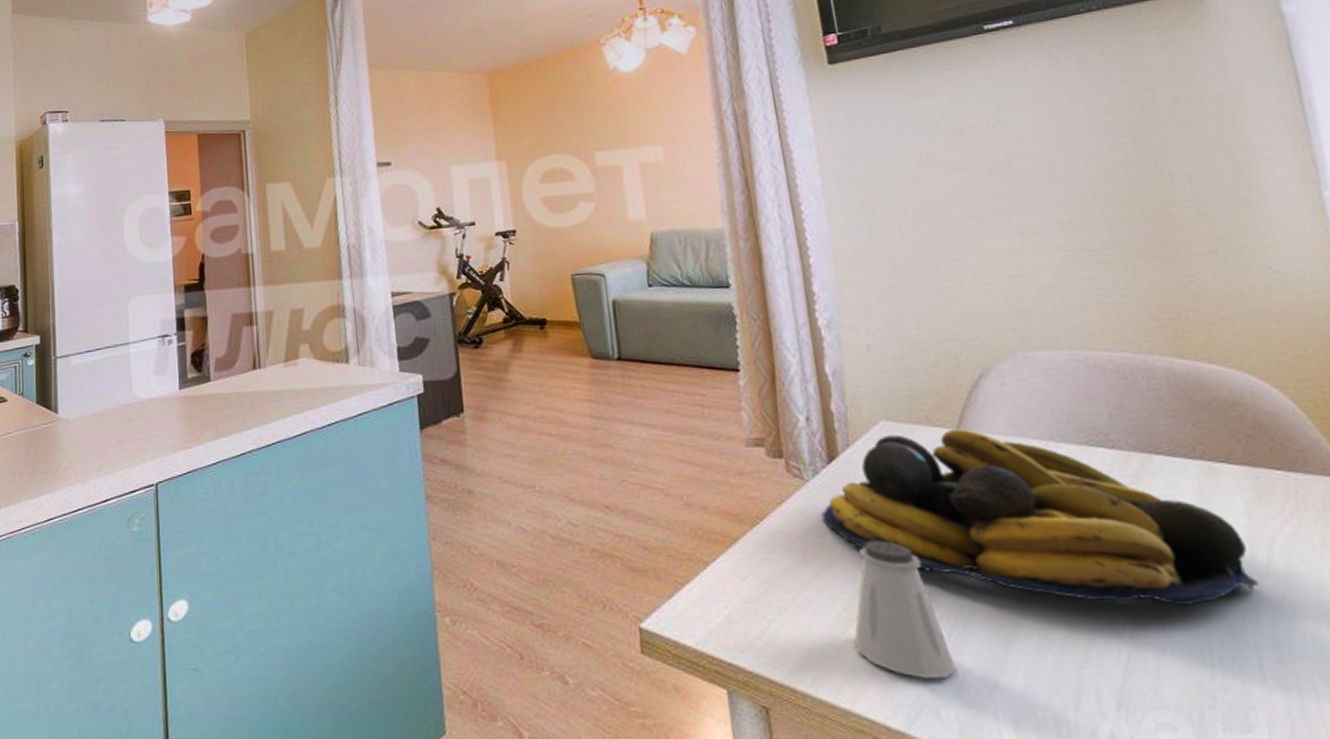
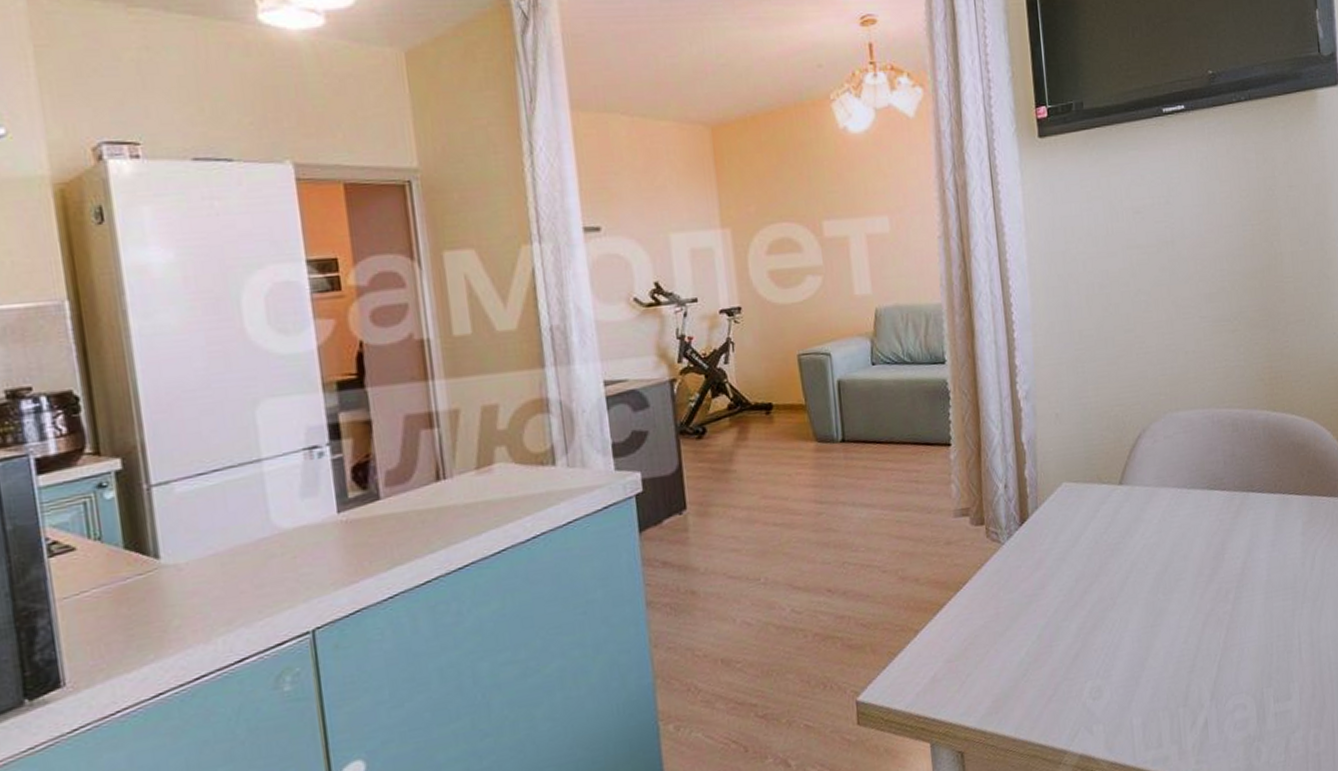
fruit bowl: present [821,428,1259,605] -> none [1013,483,1305,617]
saltshaker: present [853,540,957,678] -> none [1032,589,1106,703]

